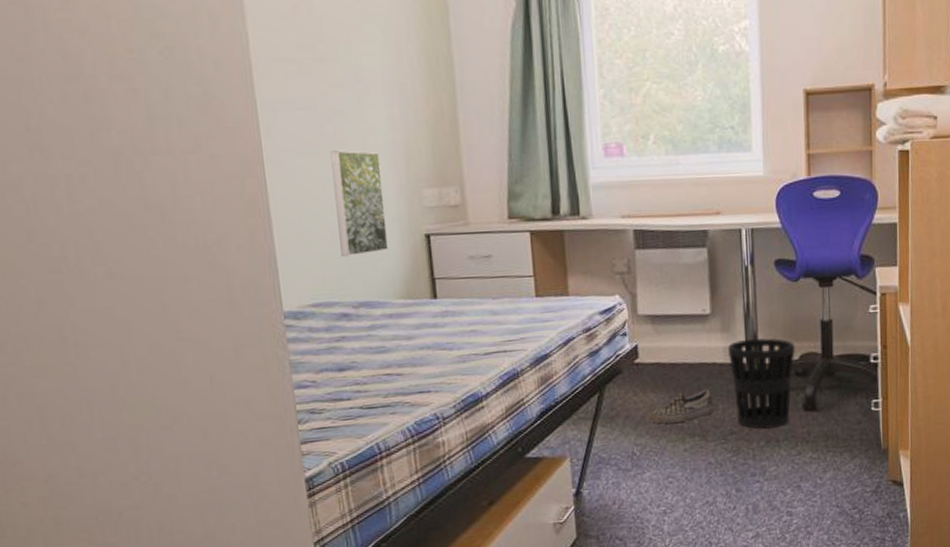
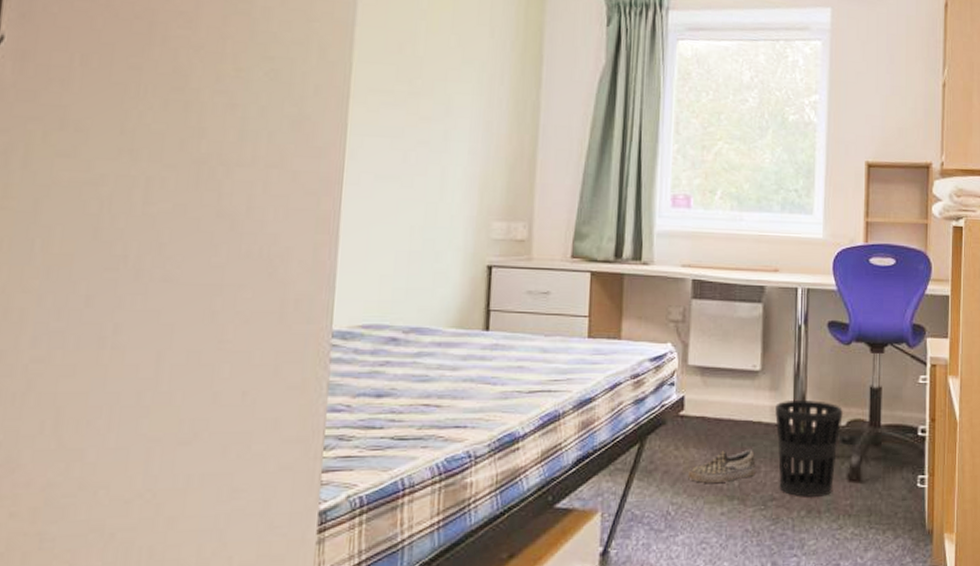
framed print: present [330,150,389,258] -> none [401,177,456,282]

